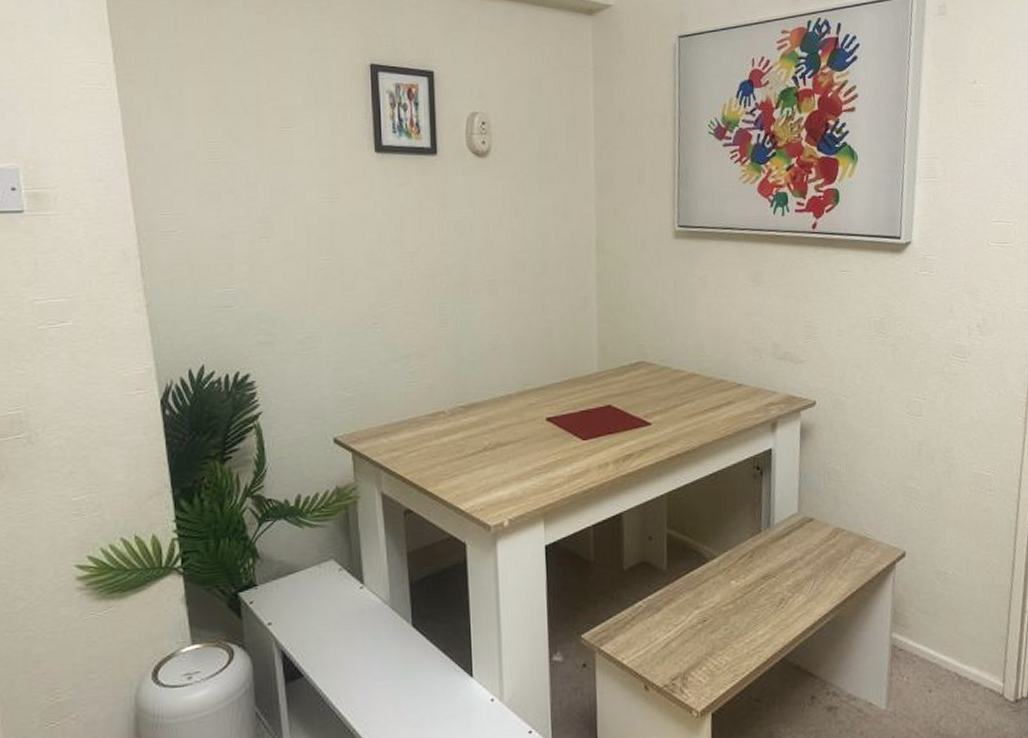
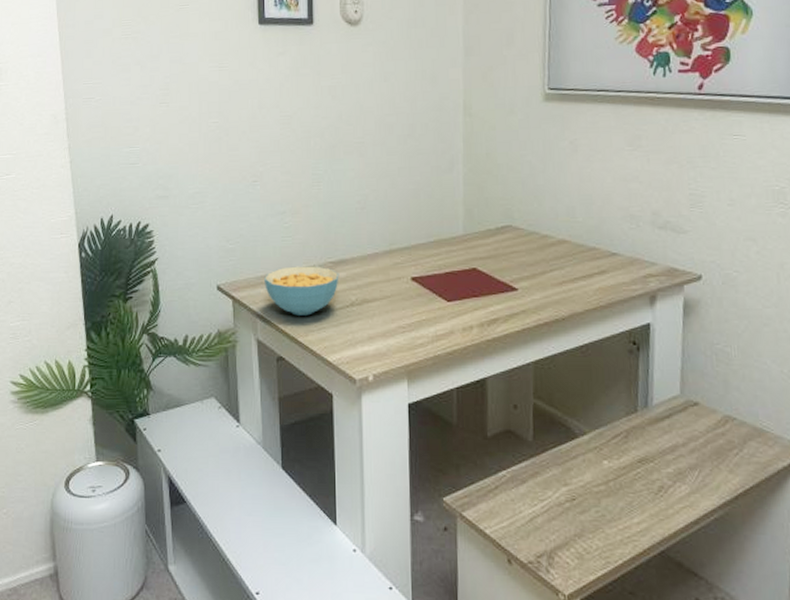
cereal bowl: none [388,411,471,465] -> present [265,266,339,316]

